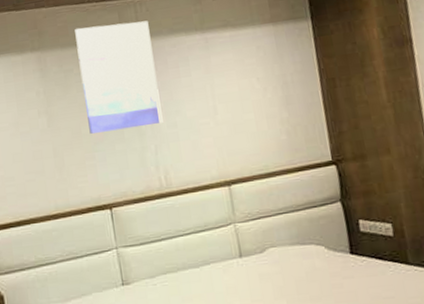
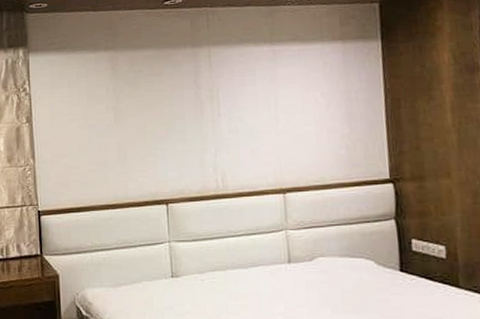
wall art: present [75,20,163,134] -> none [148,29,225,132]

